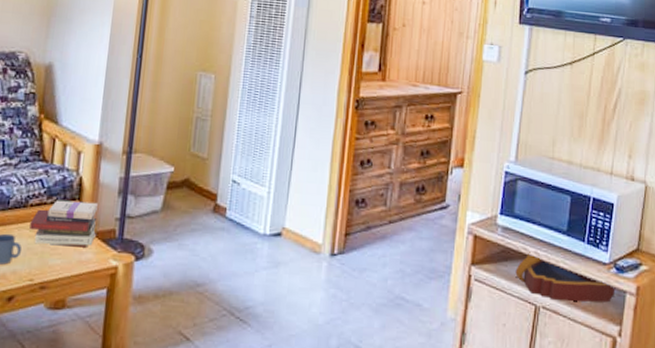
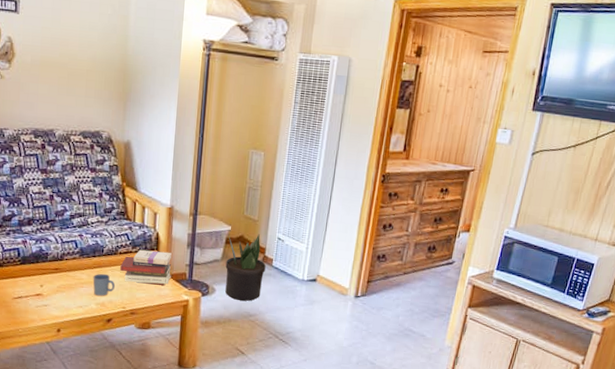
planter: none [165,176,217,265] -> present [225,233,266,301]
decorative basket: present [515,252,616,303] -> none [503,299,585,339]

